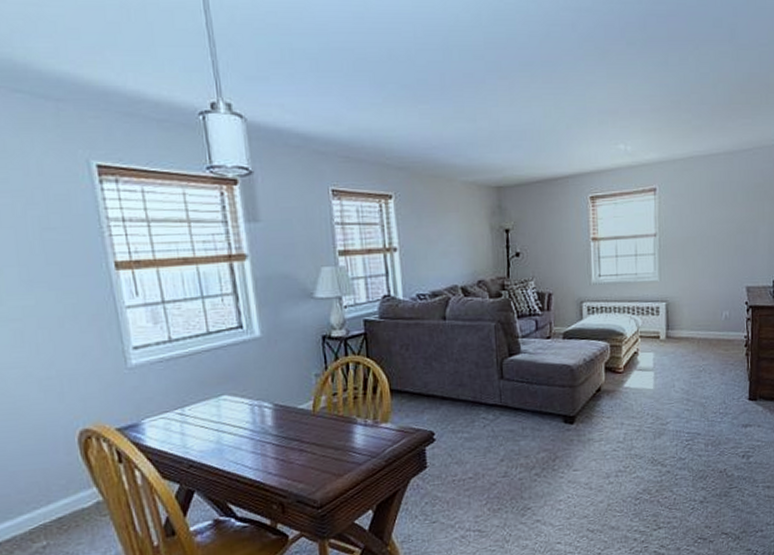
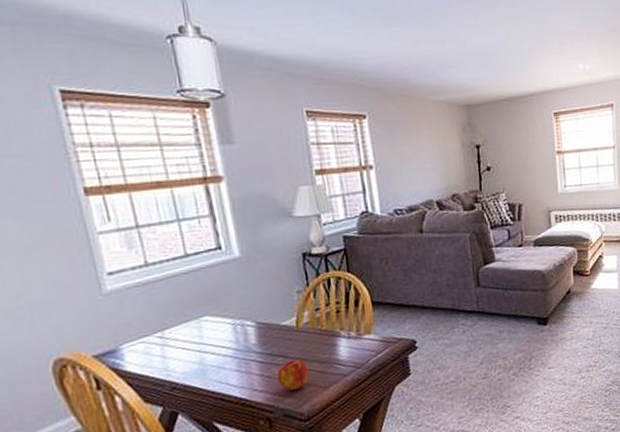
apple: none [292,444,324,476] -> present [277,359,309,391]

